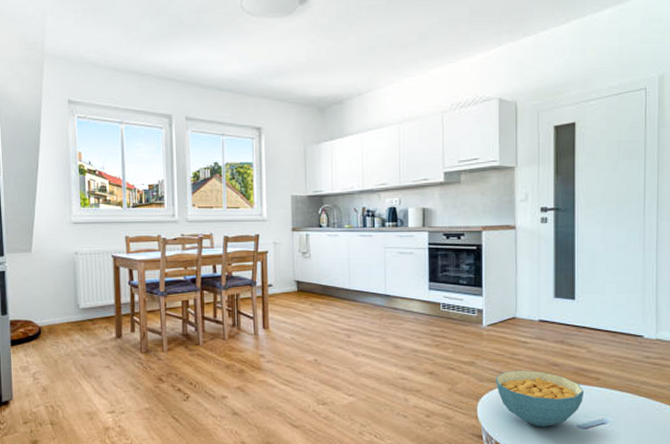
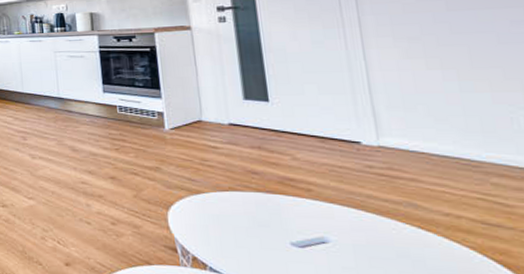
cereal bowl: present [495,370,585,428] -> none [185,177,295,243]

